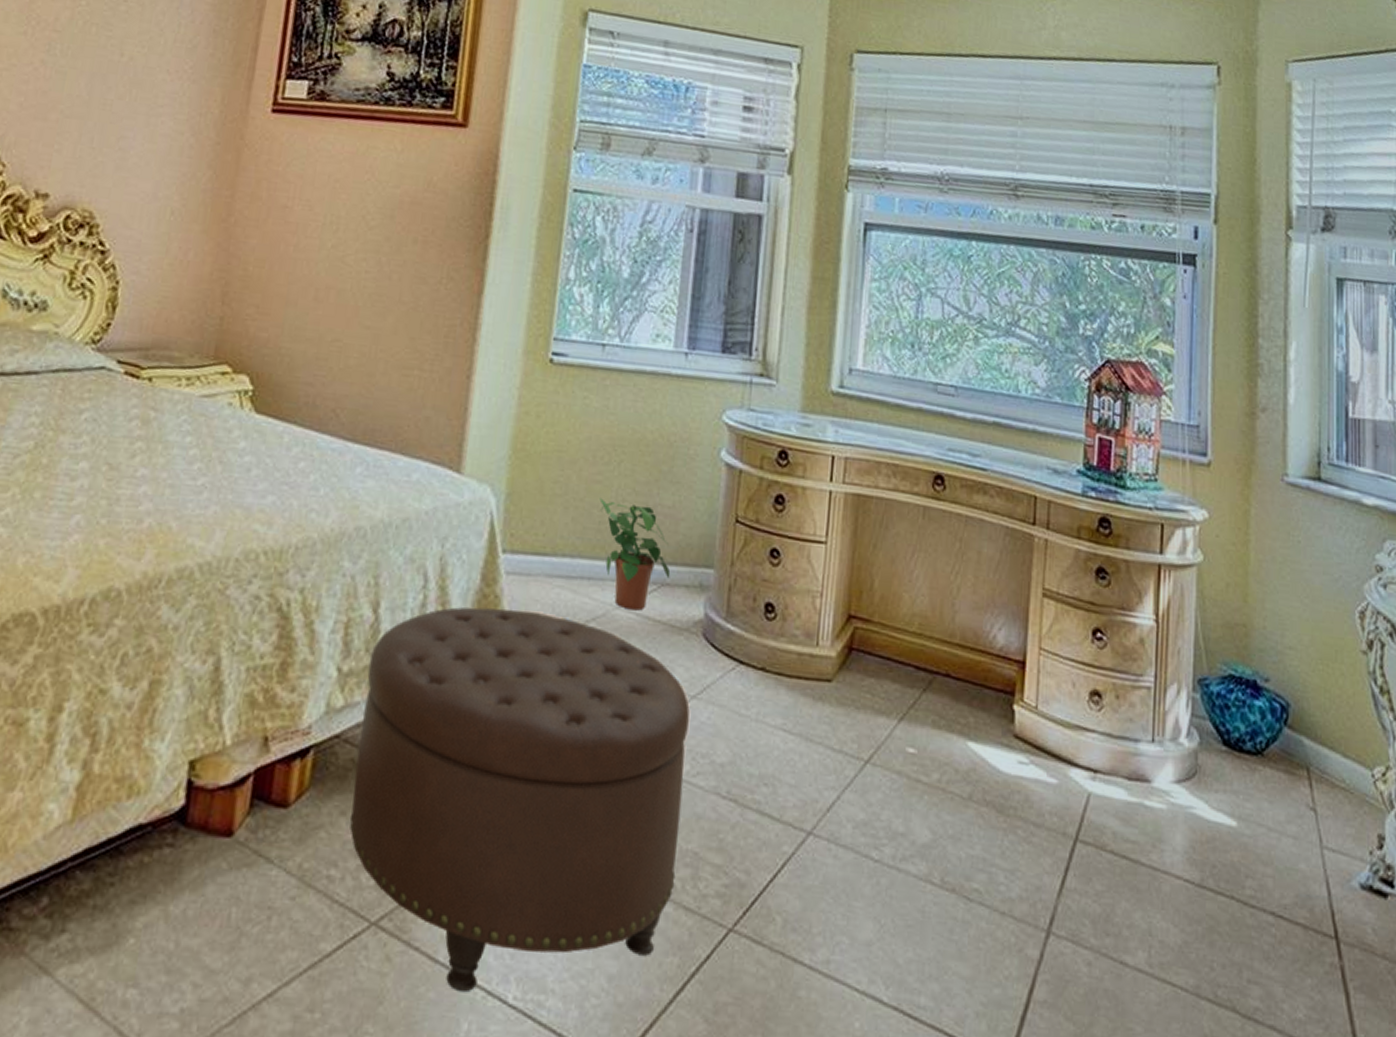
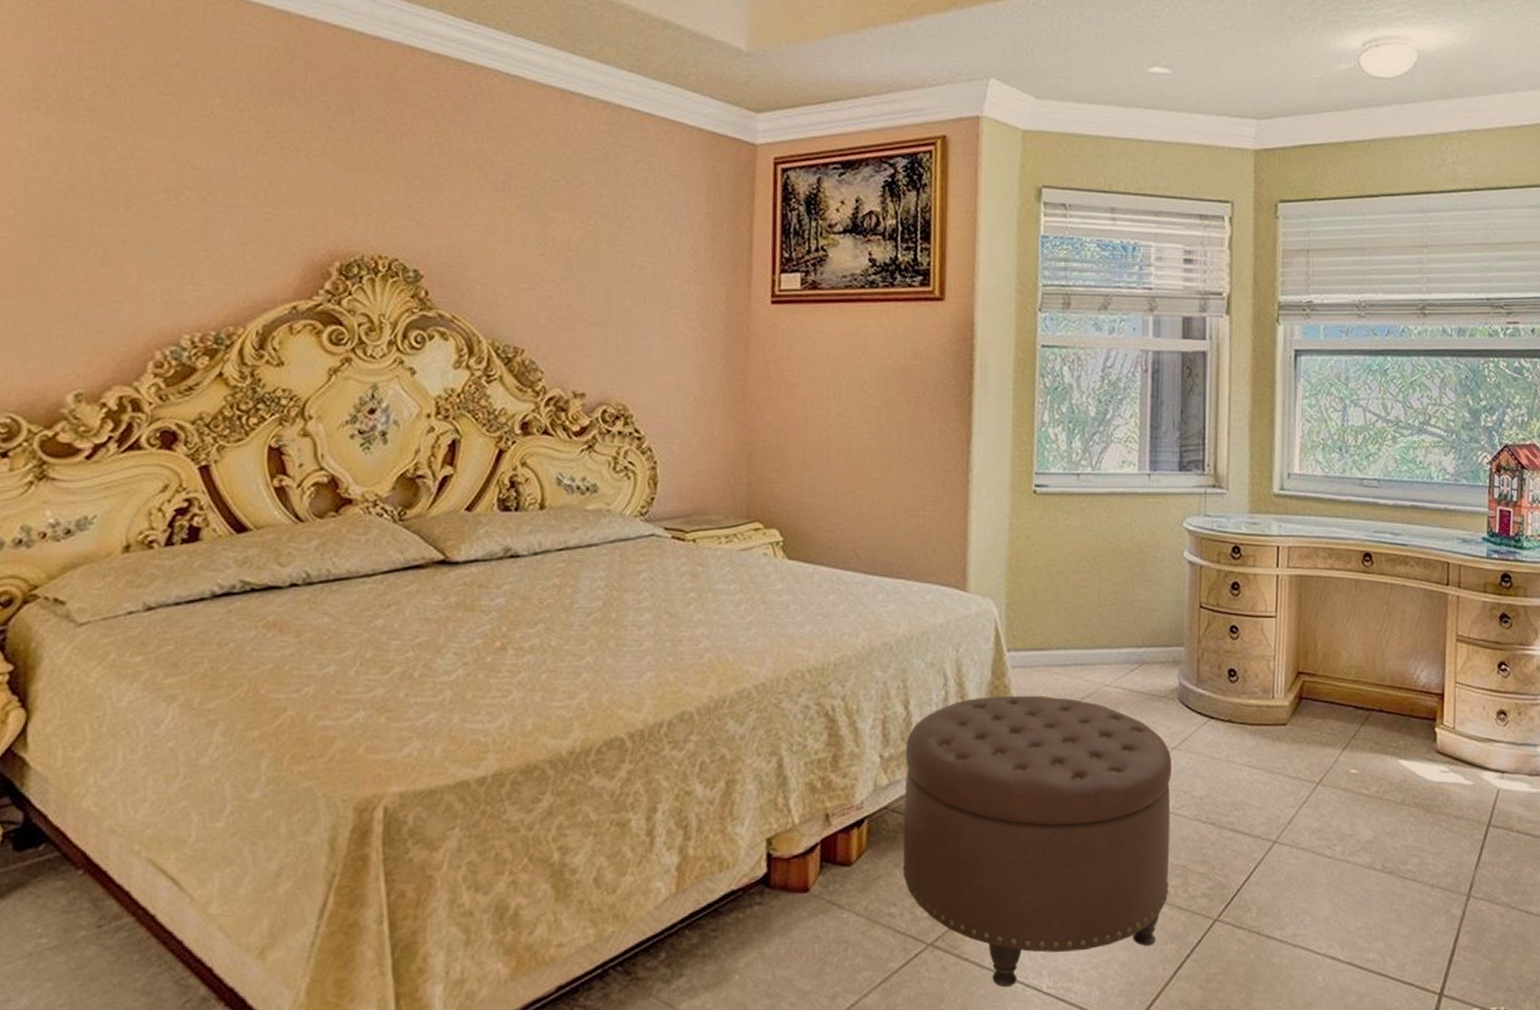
potted plant: present [599,498,671,611] -> none [1085,600,1149,686]

